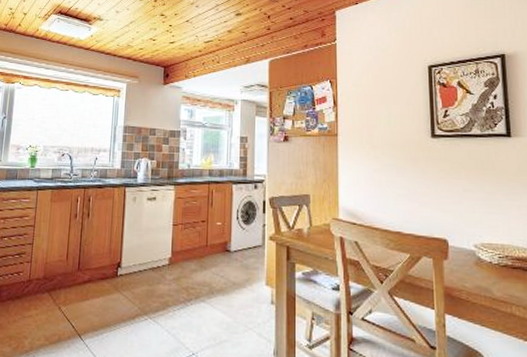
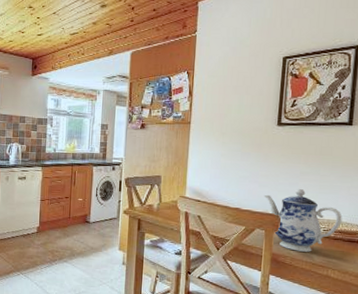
teapot: none [426,209,518,284] -> present [264,189,342,252]

